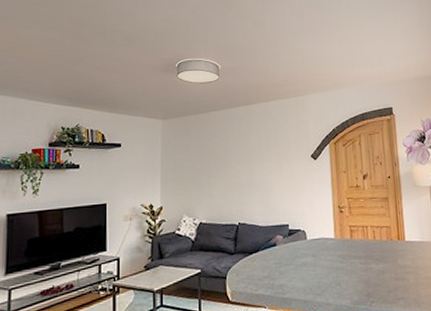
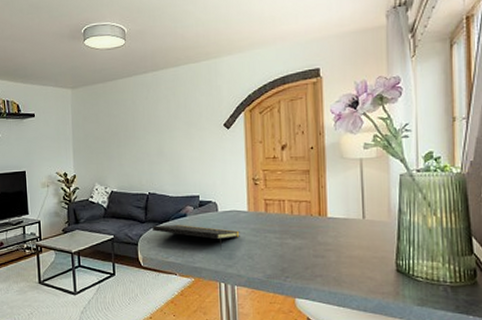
notepad: none [242,254,328,279] -> present [153,225,240,250]

